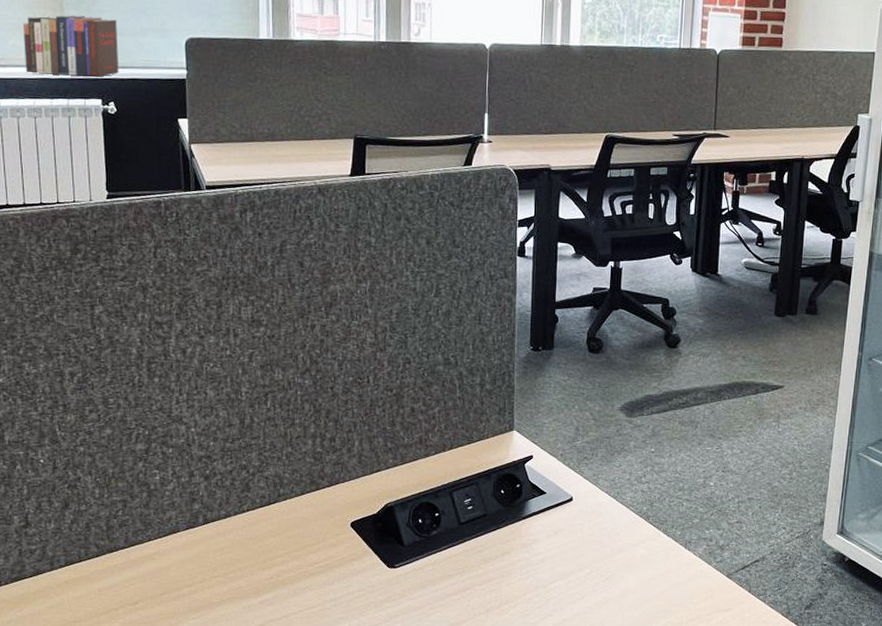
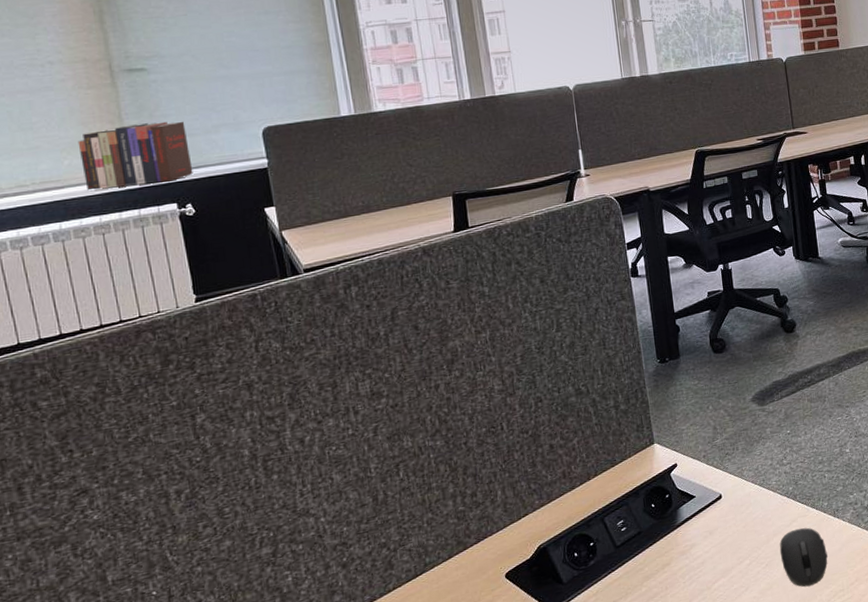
computer mouse: none [622,550,671,611] -> present [779,527,828,587]

